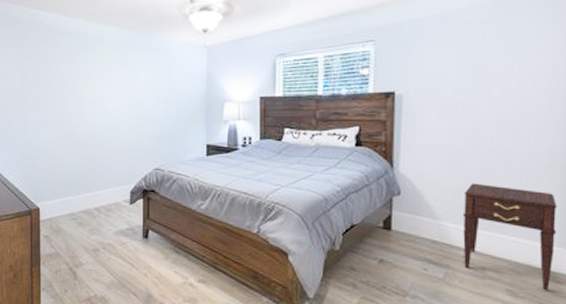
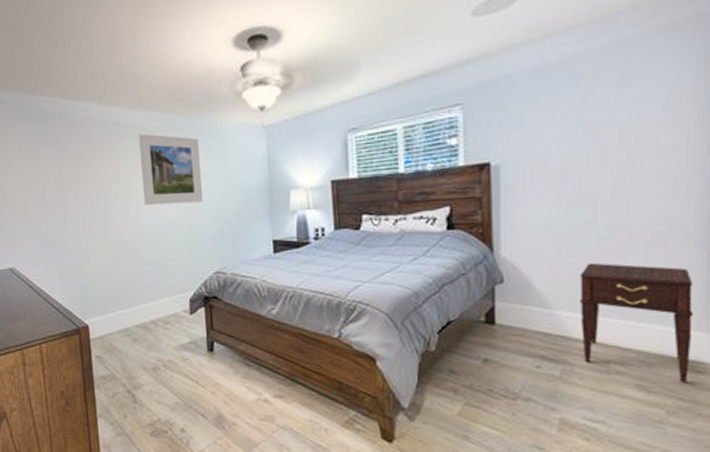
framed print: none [96,44,149,107] -> present [138,133,204,206]

